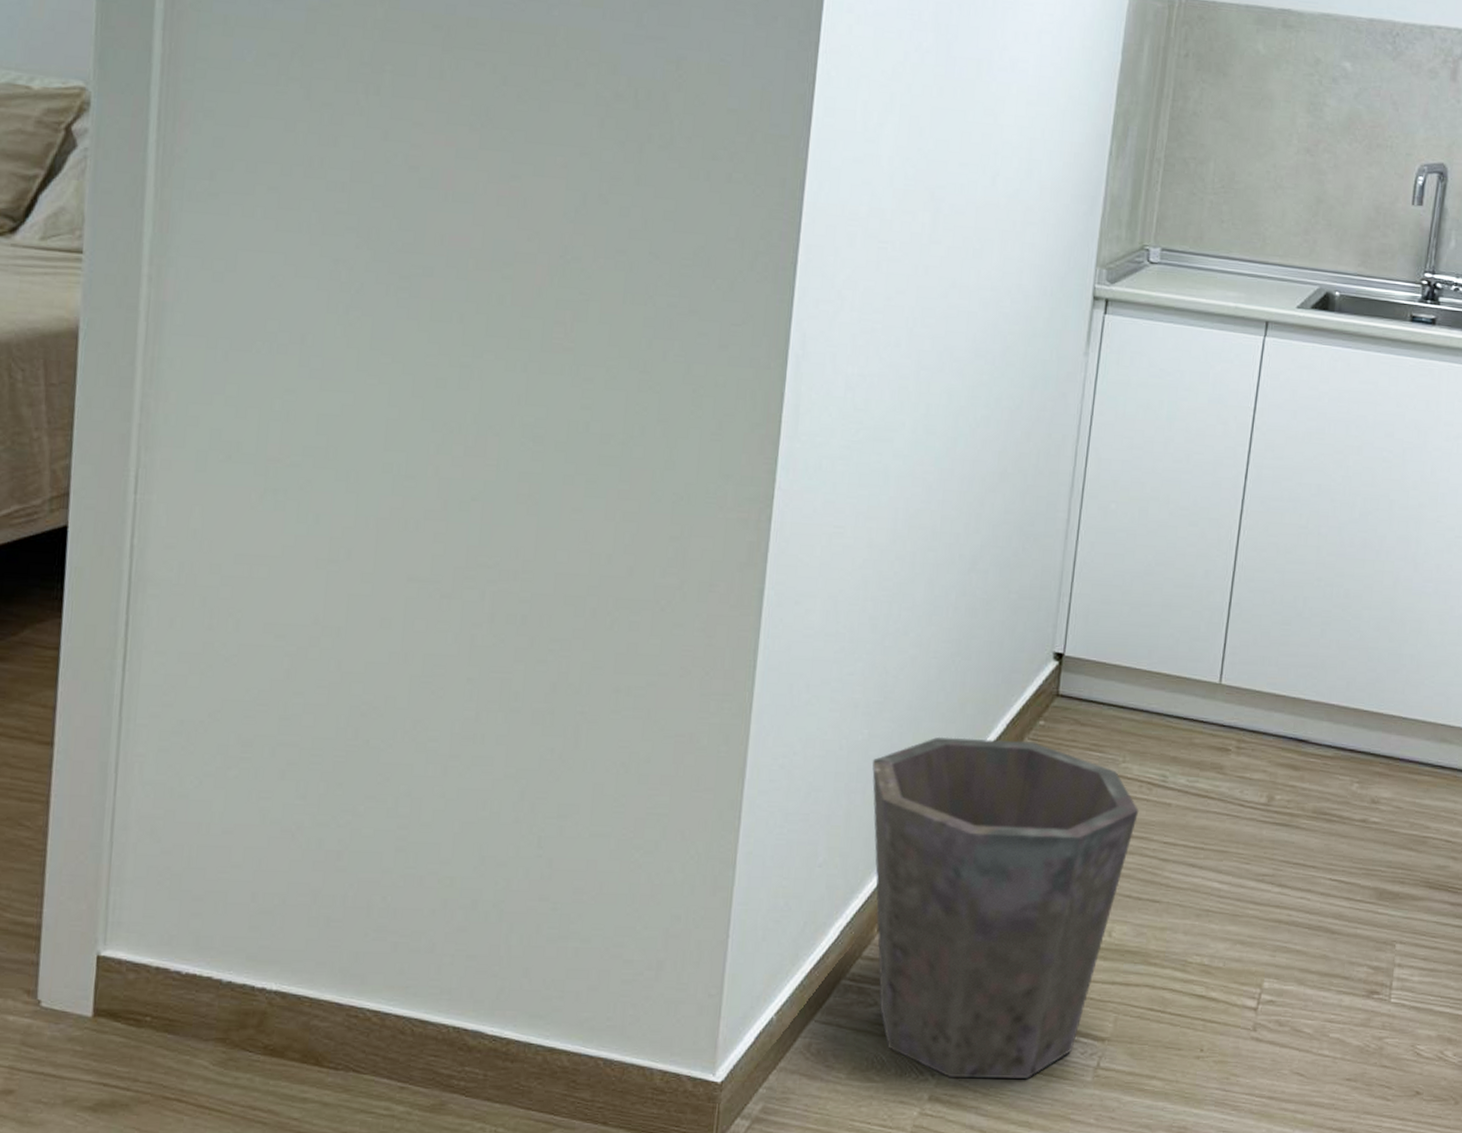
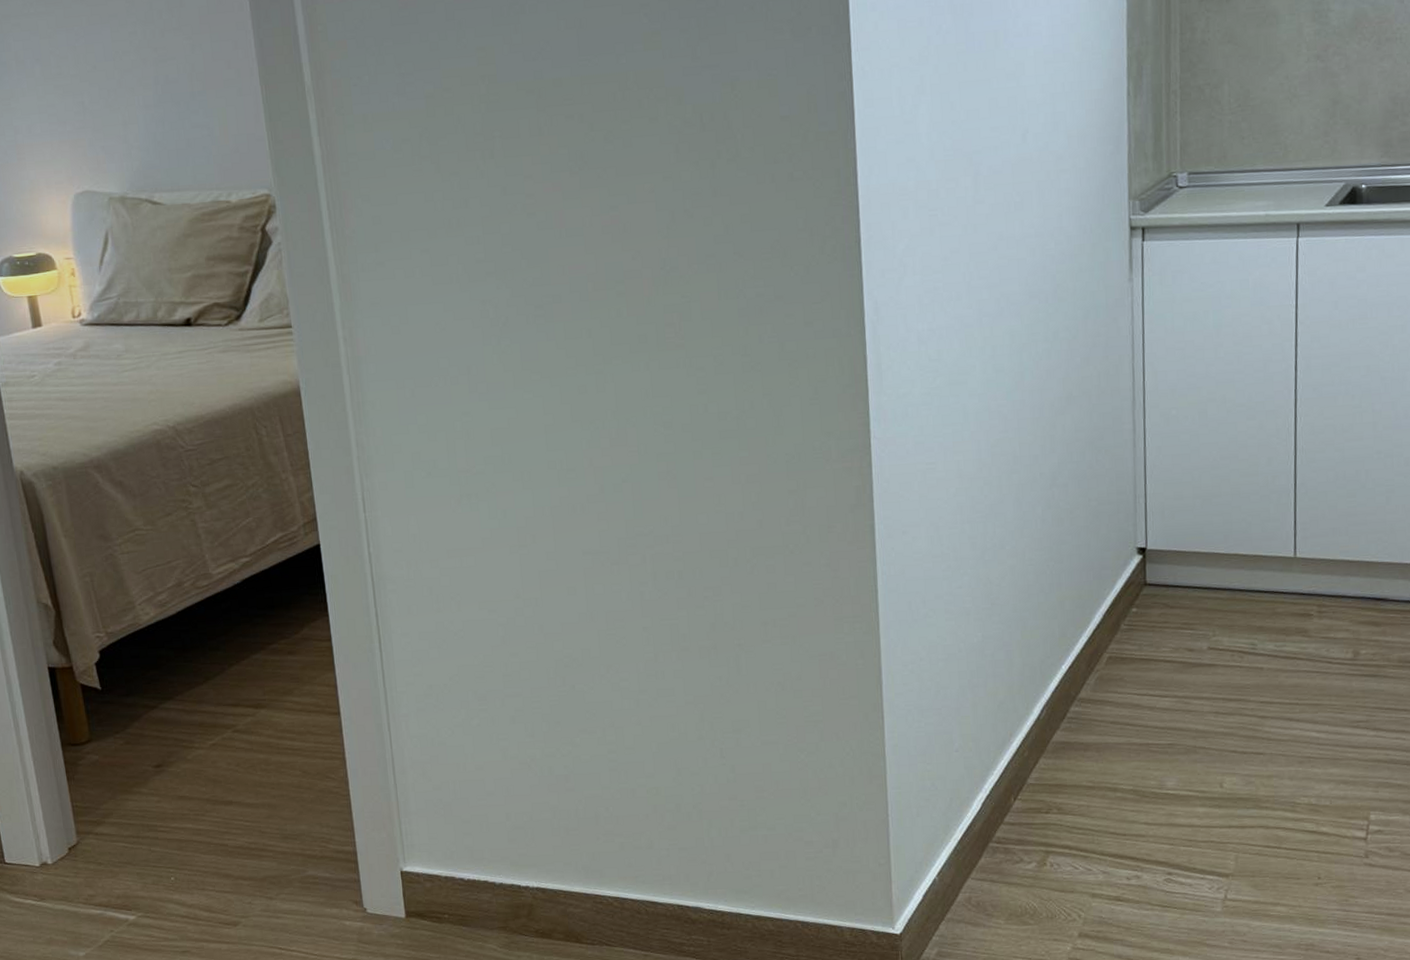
waste bin: present [872,736,1139,1079] -> none [988,627,1234,917]

